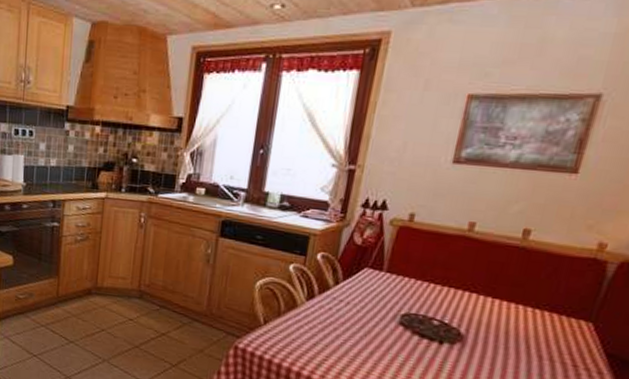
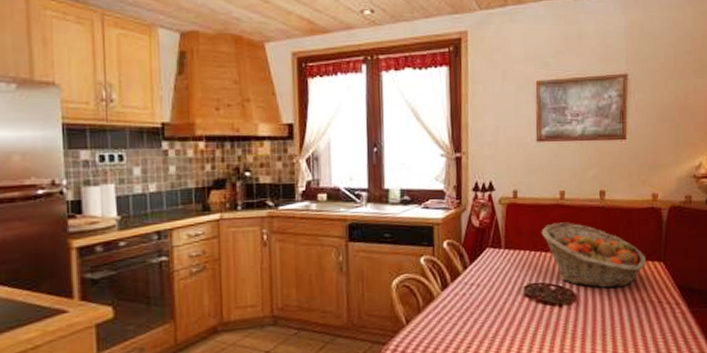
fruit basket: none [434,255,570,340] -> present [541,222,647,288]

